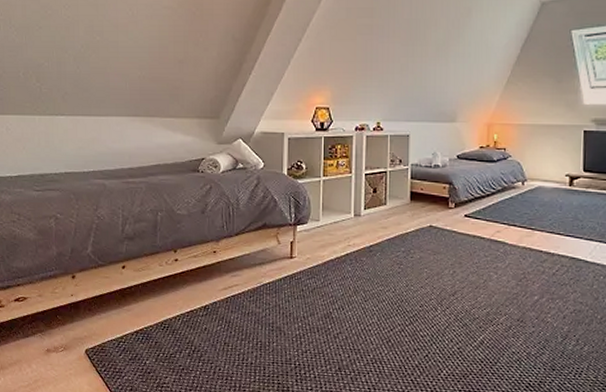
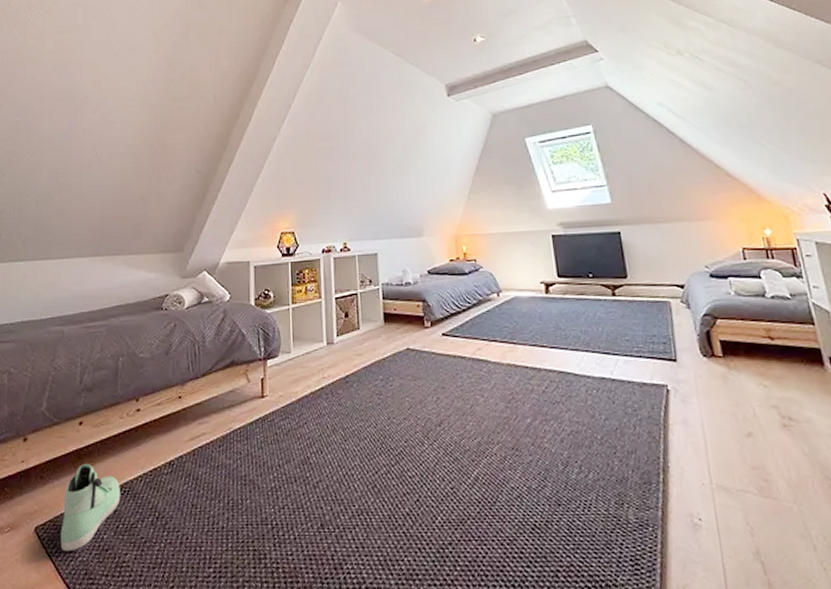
sneaker: none [108,302,161,372] -> present [60,464,121,552]

